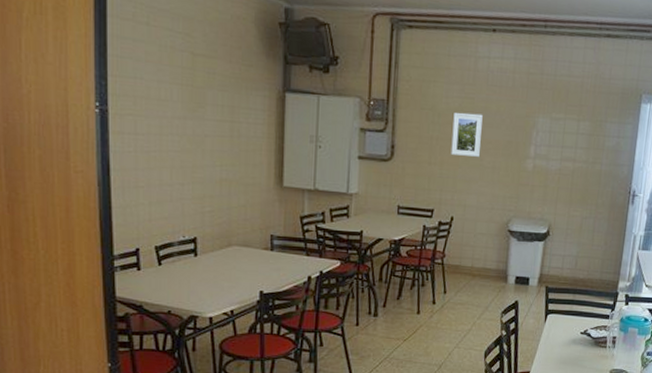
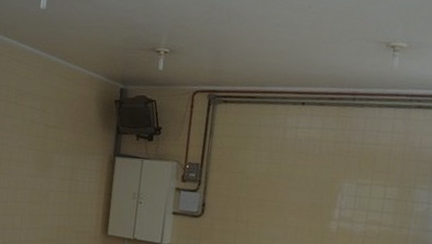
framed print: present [451,112,483,157] -> none [256,176,289,217]

